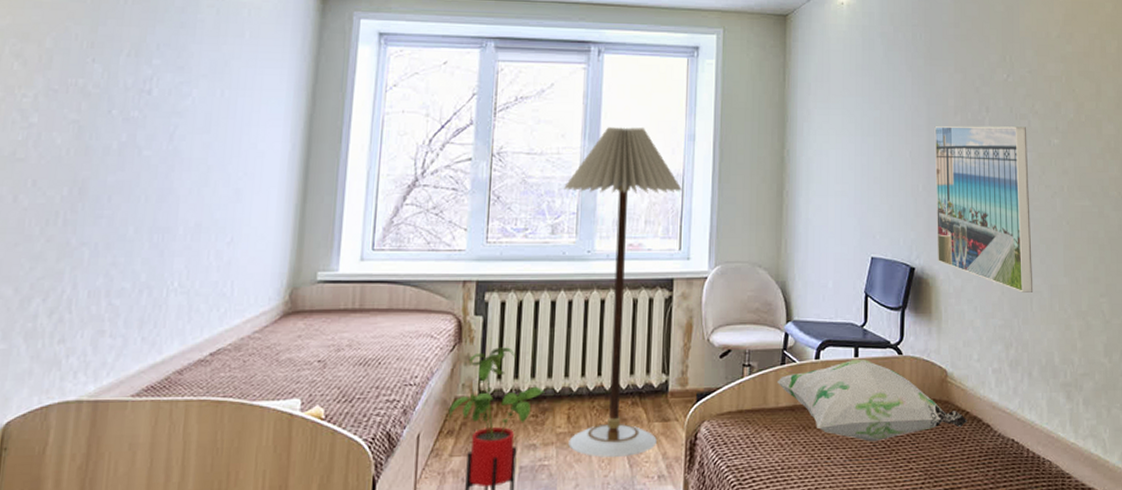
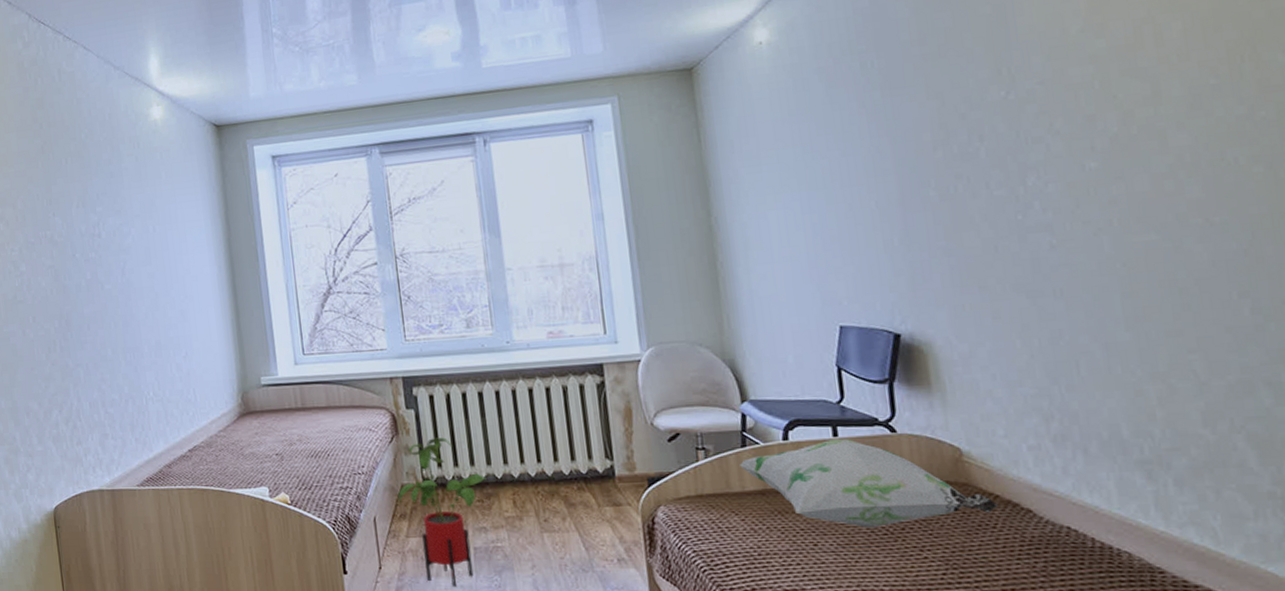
floor lamp: present [564,127,682,458] -> none [472,213,611,540]
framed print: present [934,125,1034,293] -> none [906,152,1079,355]

